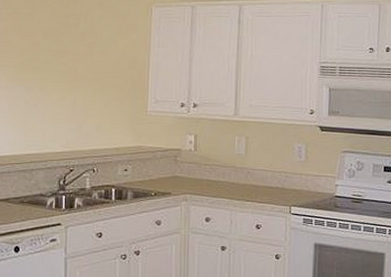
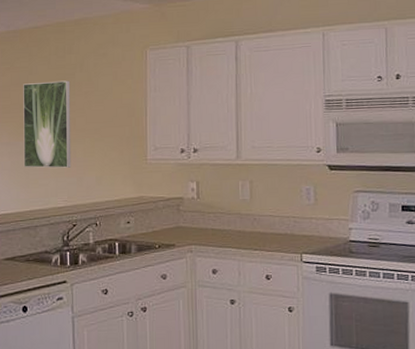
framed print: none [22,29,74,115] -> present [23,80,72,168]

